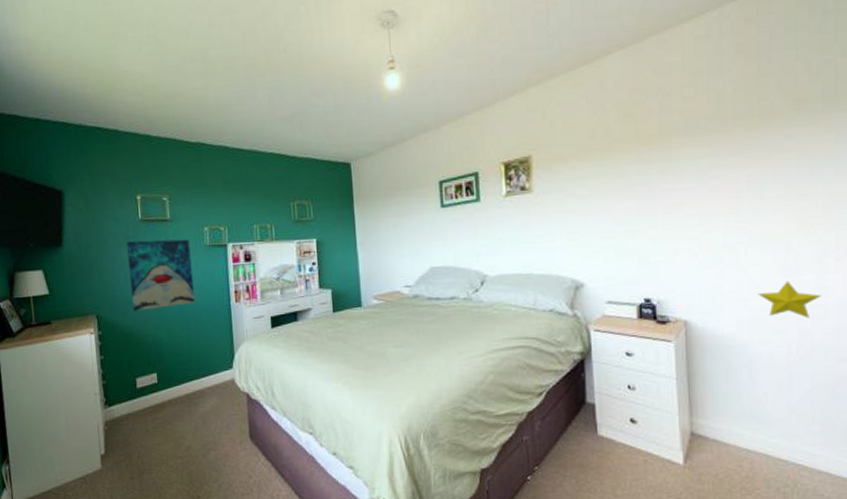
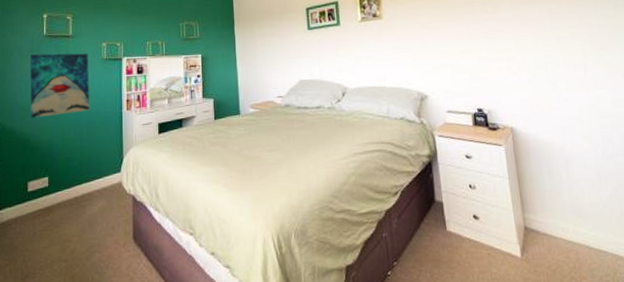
decorative star: present [758,280,822,318] -> none [566,94,616,126]

